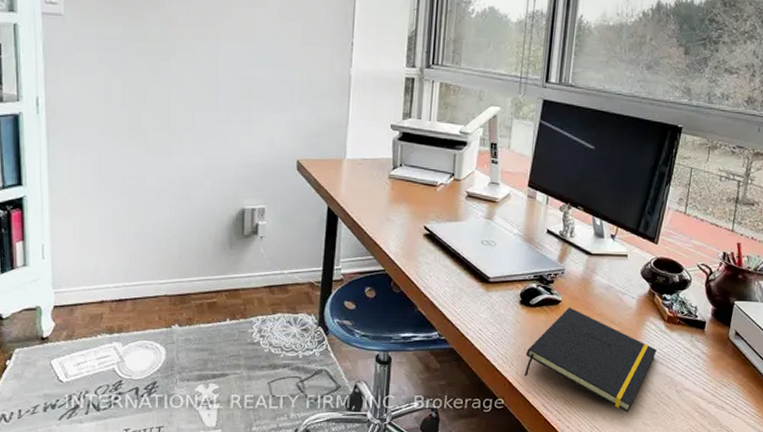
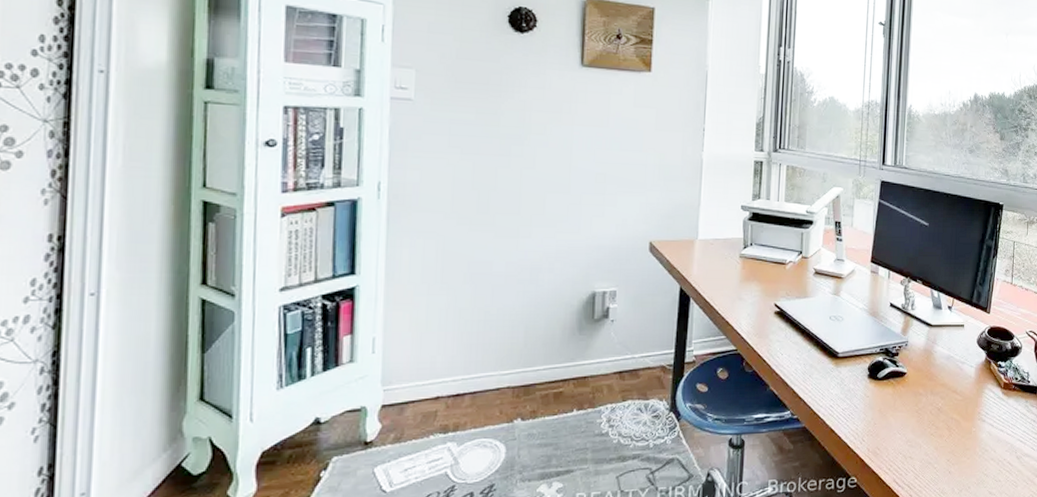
notepad: present [524,307,657,413] -> none [875,378,996,483]

